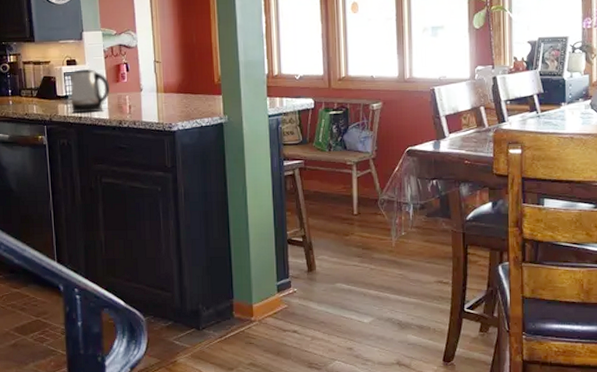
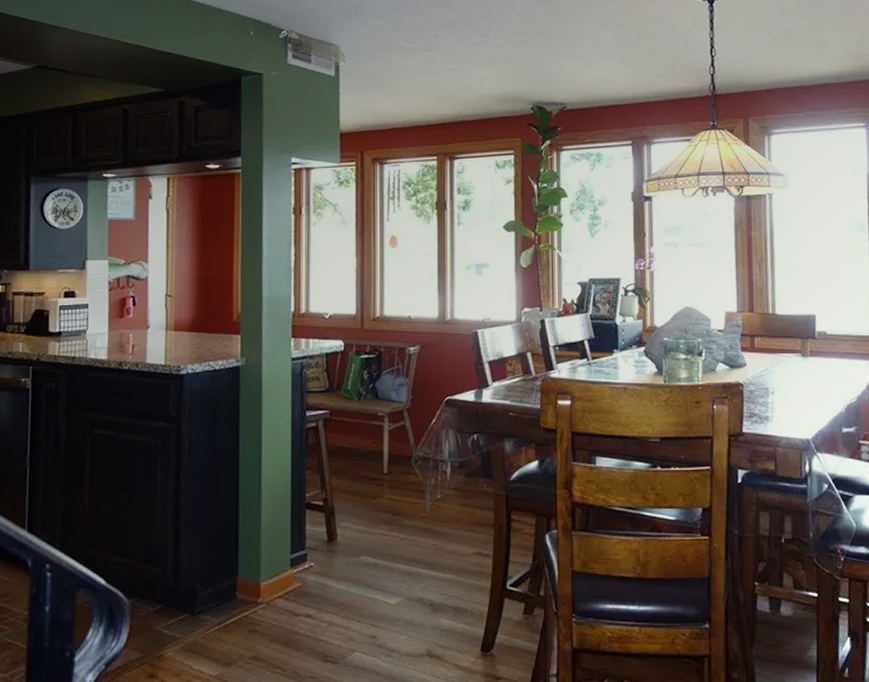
kettle: present [68,69,110,113] -> none [63,302,112,353]

